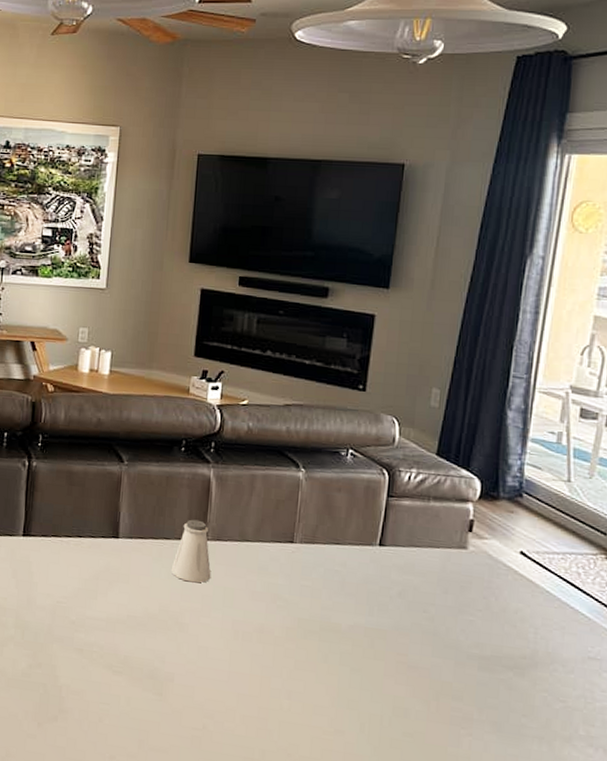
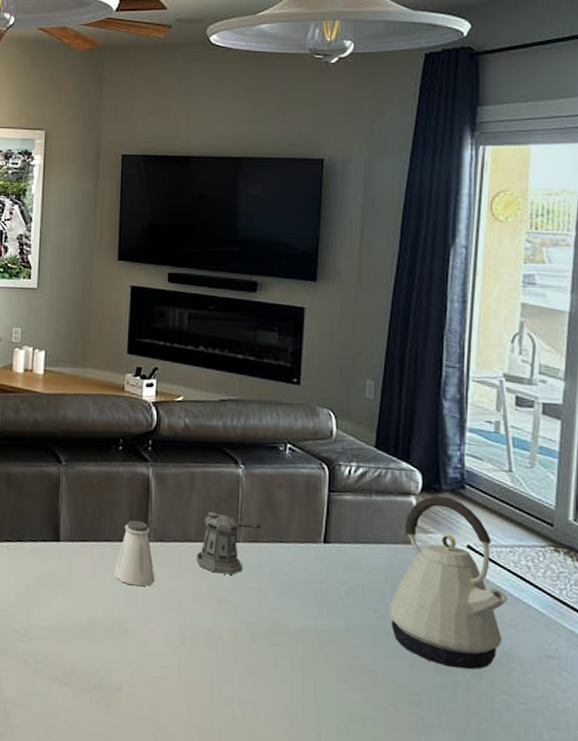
pepper shaker: none [253,513,319,574] -> present [197,511,261,575]
kettle: none [437,503,557,669] -> present [388,496,509,670]

